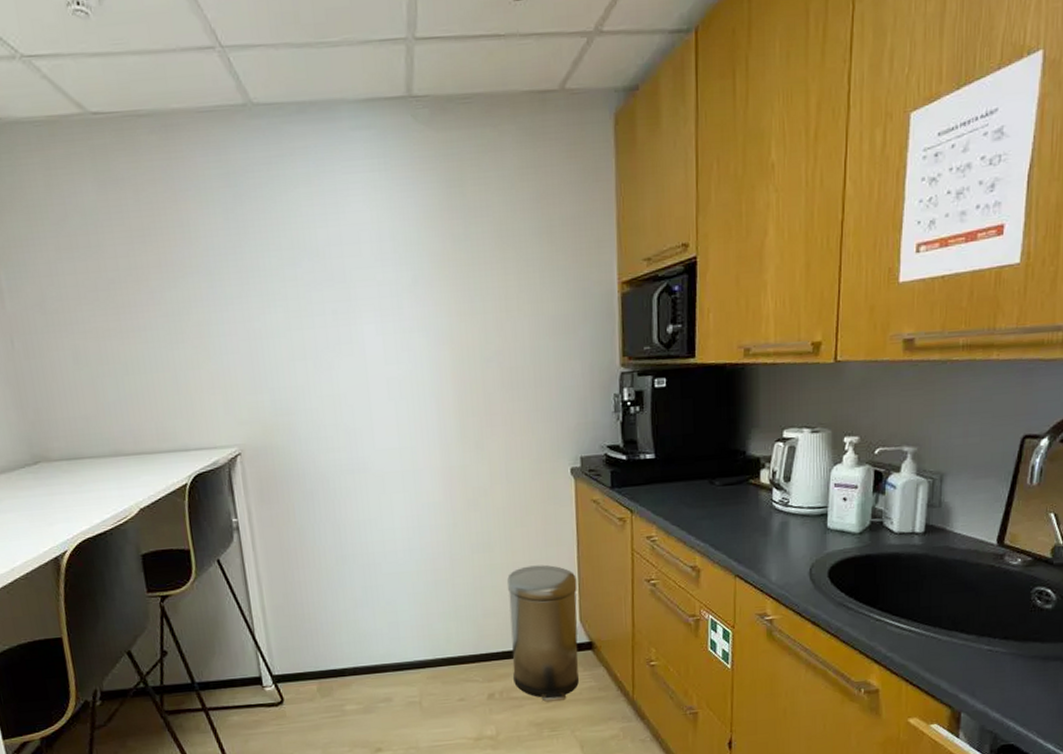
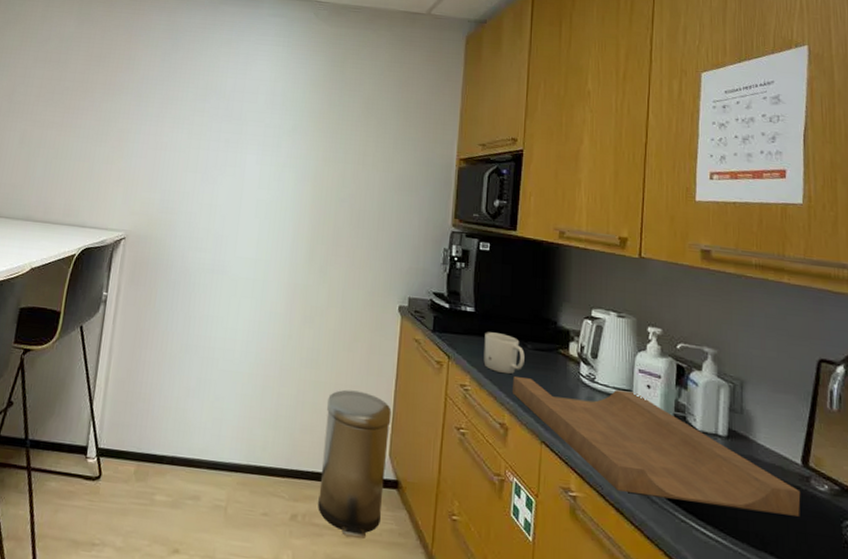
mug: none [668,475,713,517] -> present [483,332,525,375]
cutting board: none [702,508,994,606] -> present [513,376,801,517]

